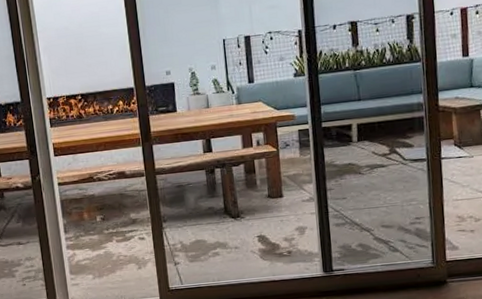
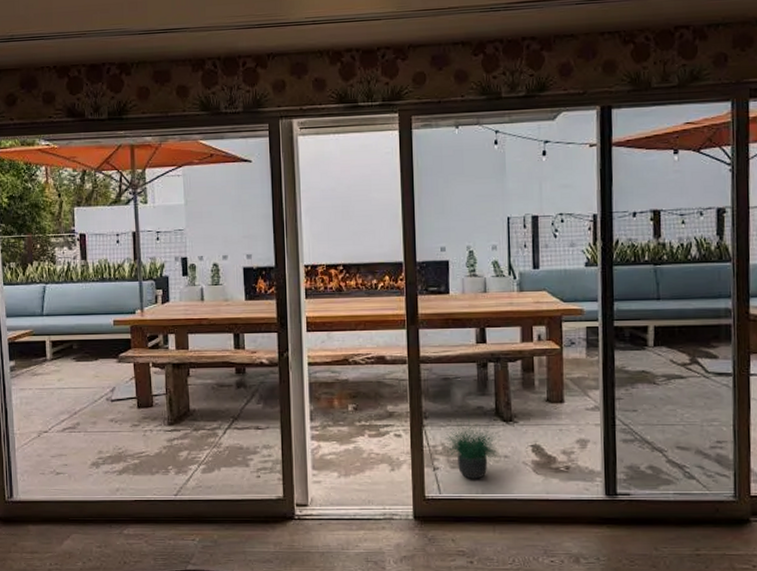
potted plant: none [179,216,231,270] -> present [441,416,500,479]

